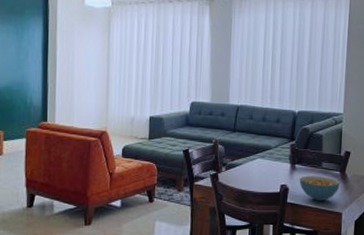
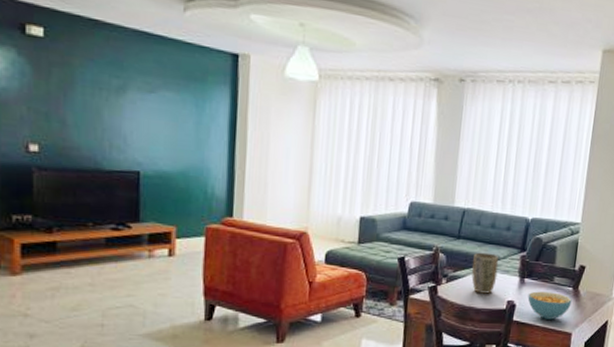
plant pot: none [248,143,271,179] -> present [471,252,499,294]

